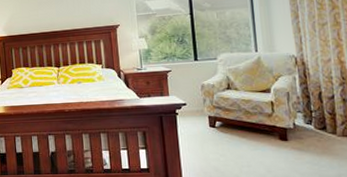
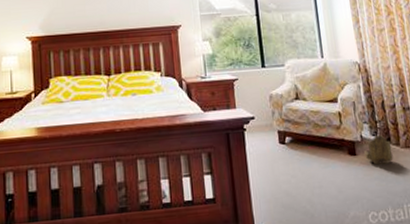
wall caddy: none [296,123,328,150] -> present [364,134,393,165]

